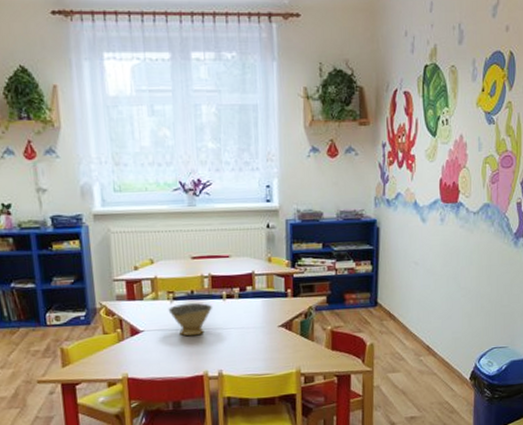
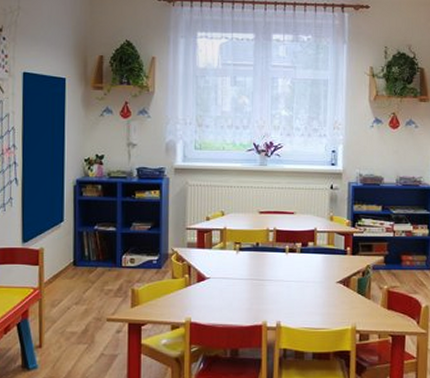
bowl: present [168,302,212,336] -> none [234,254,275,286]

